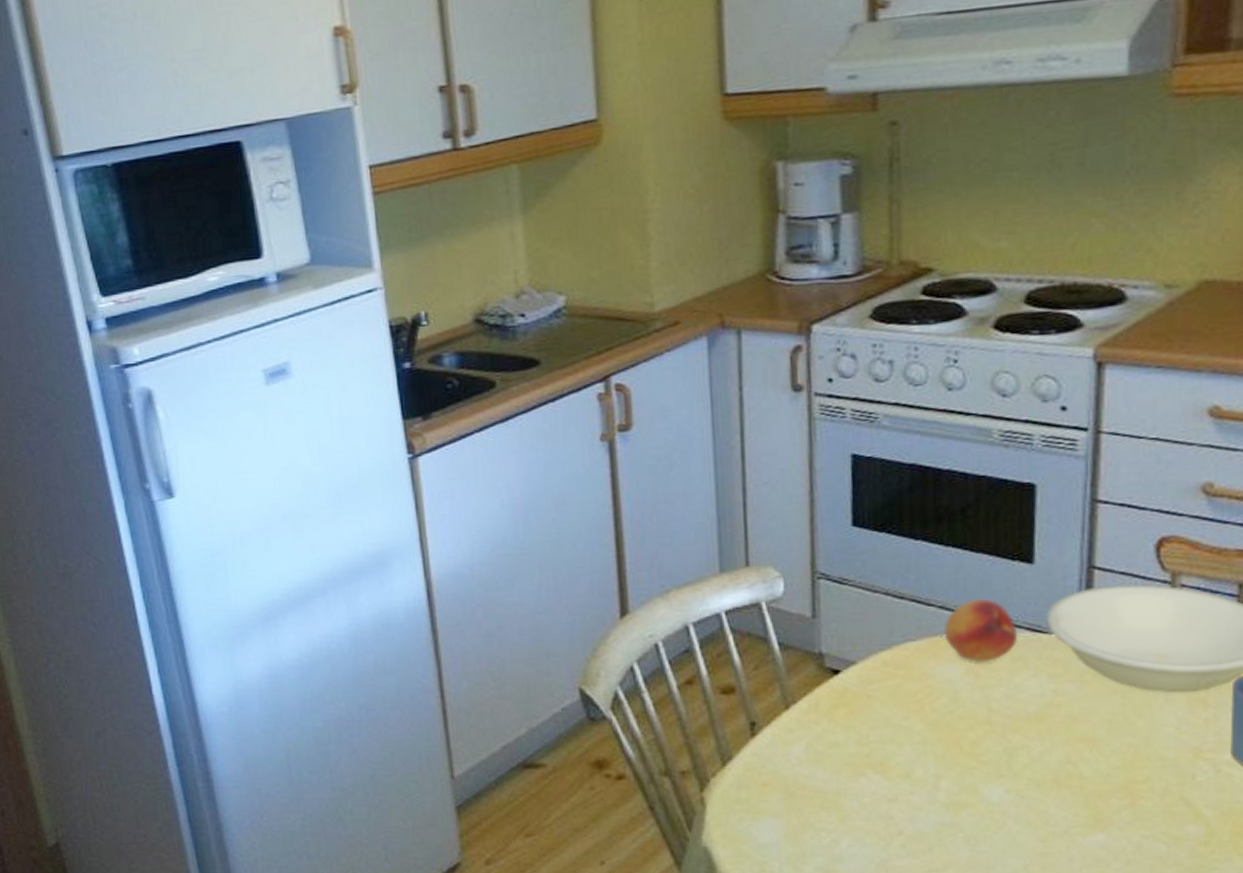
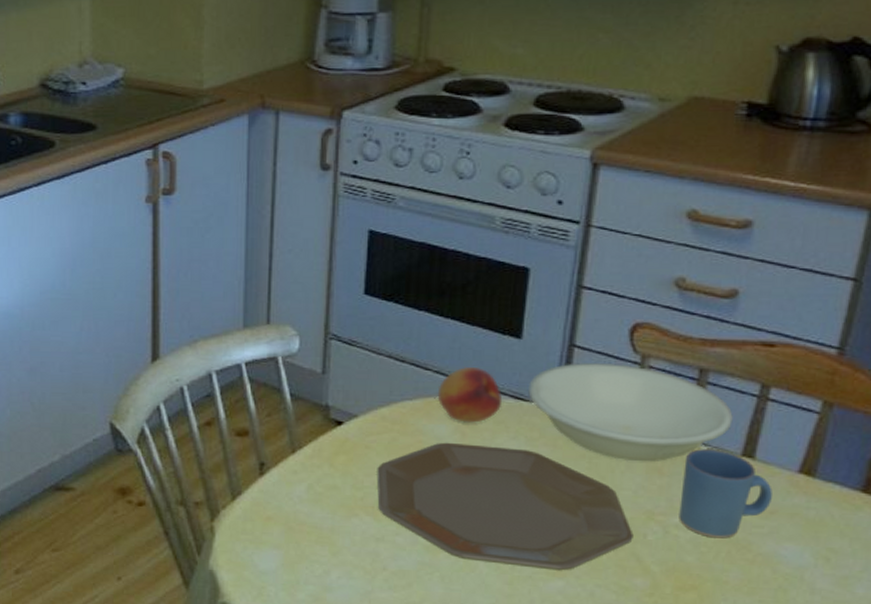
plate: none [882,685,1180,823] -> present [377,442,634,571]

